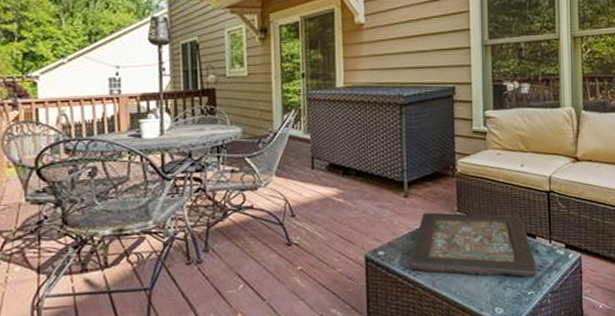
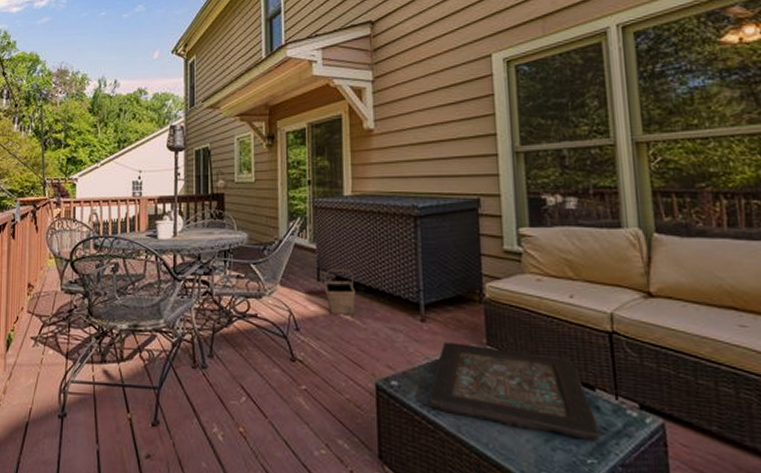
basket: none [318,156,347,198] -> present [324,268,356,314]

